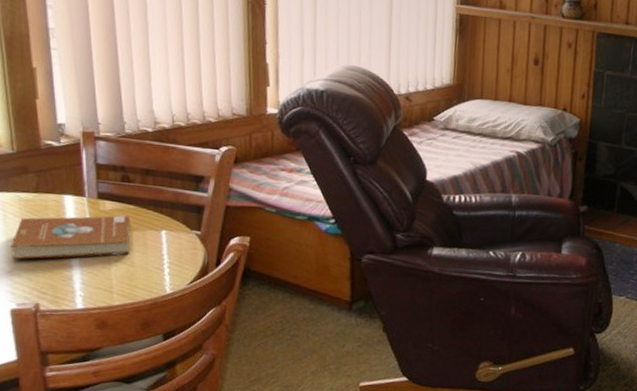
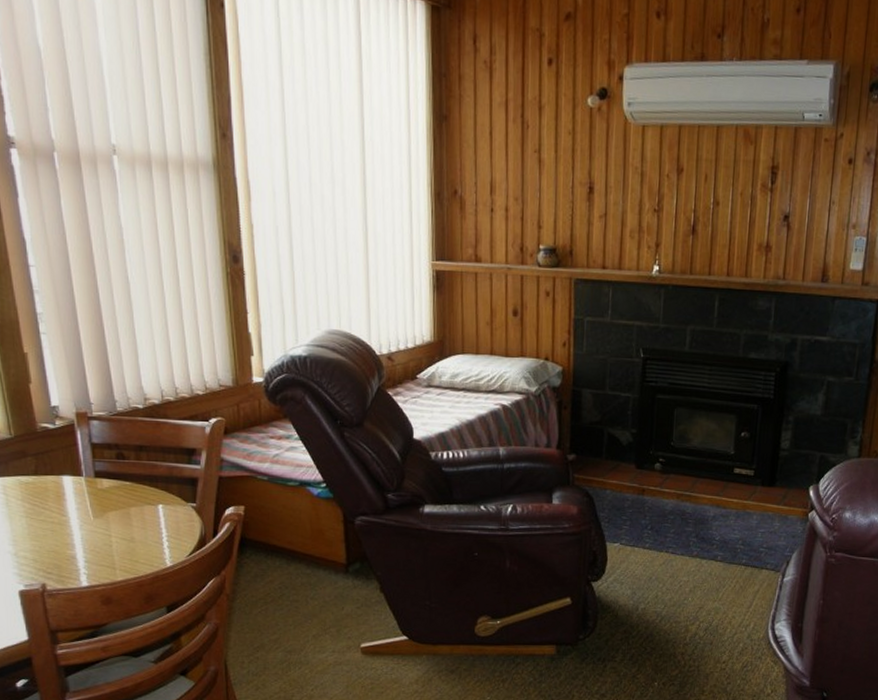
book: present [11,215,131,260] -> none [15,492,128,542]

